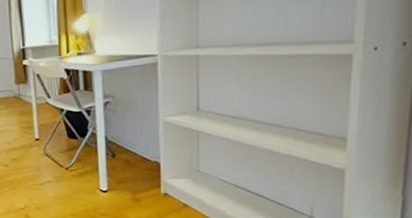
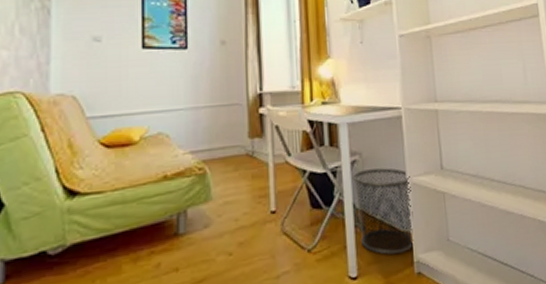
waste bin: none [106,108,163,178] -> present [353,168,414,255]

